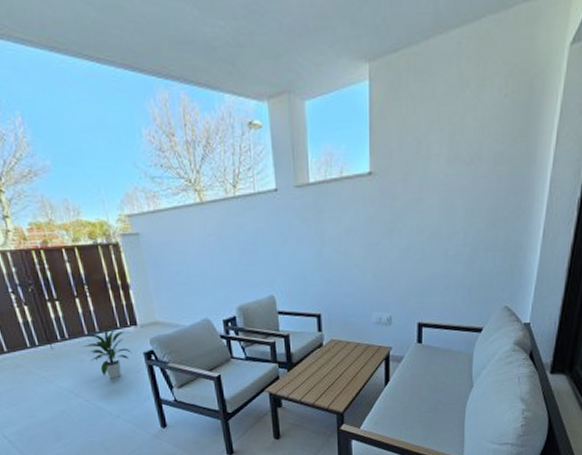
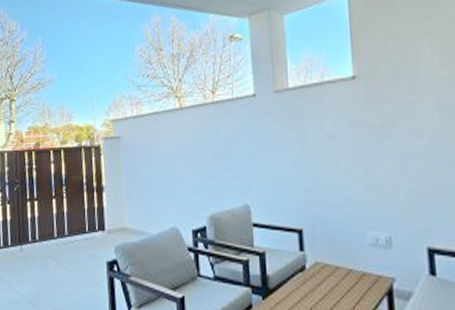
indoor plant: present [82,327,132,379] -> none [50,231,95,290]

